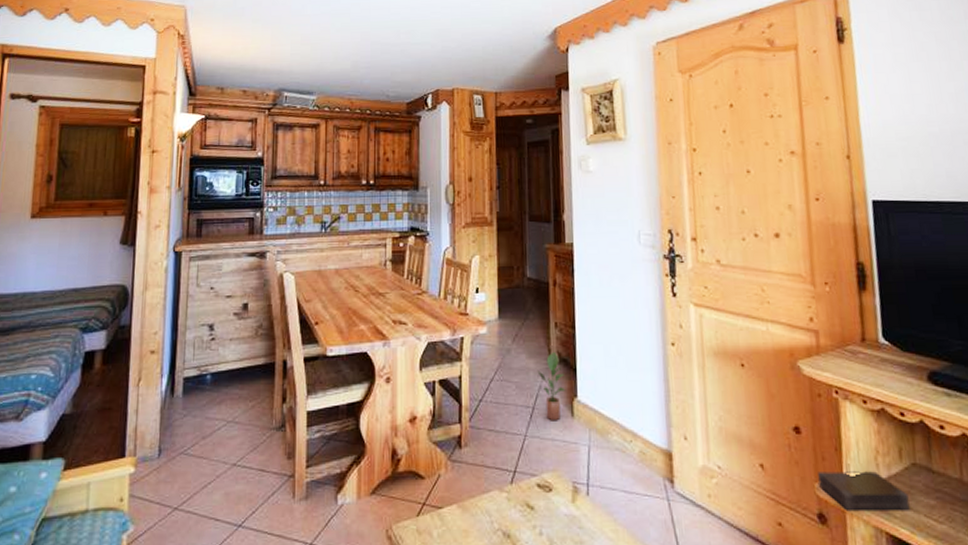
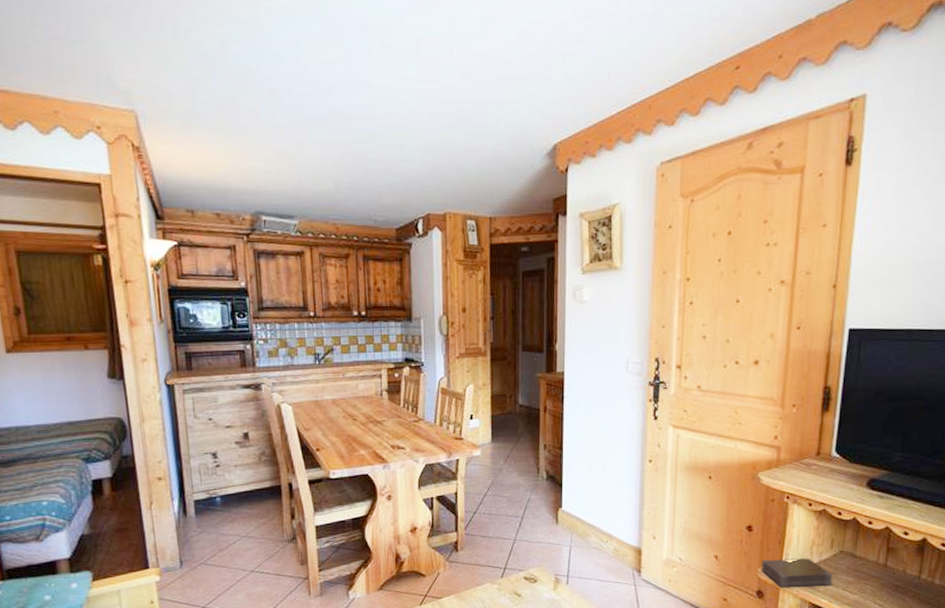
potted plant: present [537,353,566,421] -> none [526,471,552,528]

